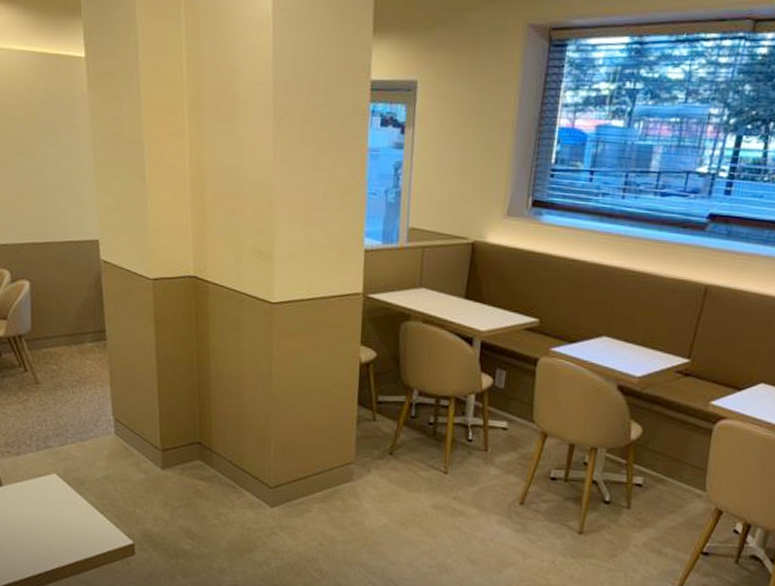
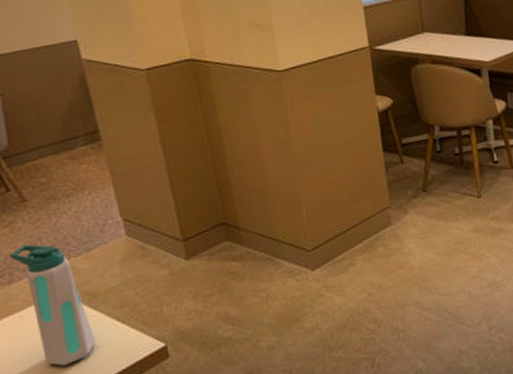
water bottle: none [20,423,78,539] -> present [9,244,96,366]

